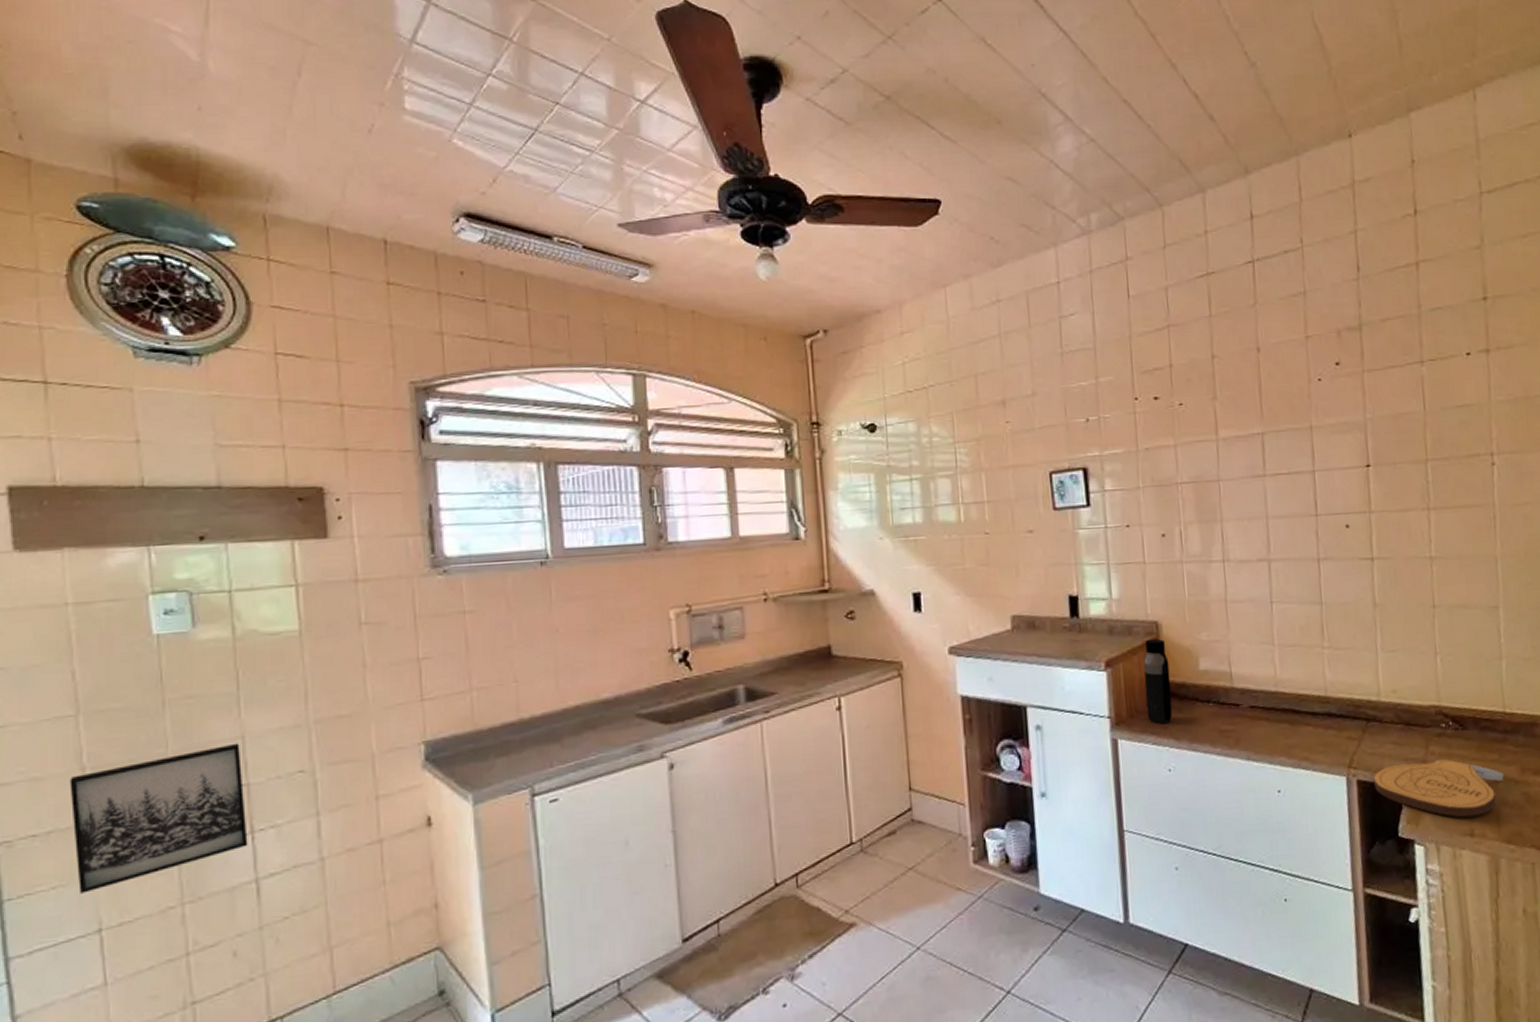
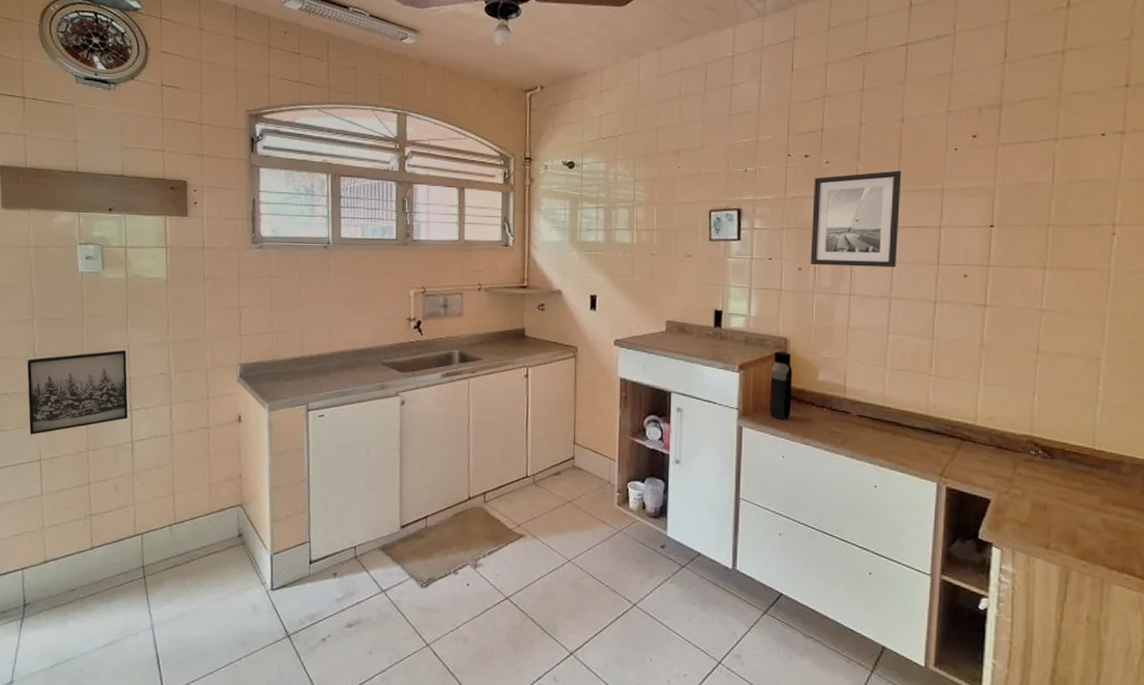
wall art: none [1168,408,1271,530] -> present [810,170,902,268]
cutting board: present [1373,759,1504,818] -> none [961,480,1085,532]

